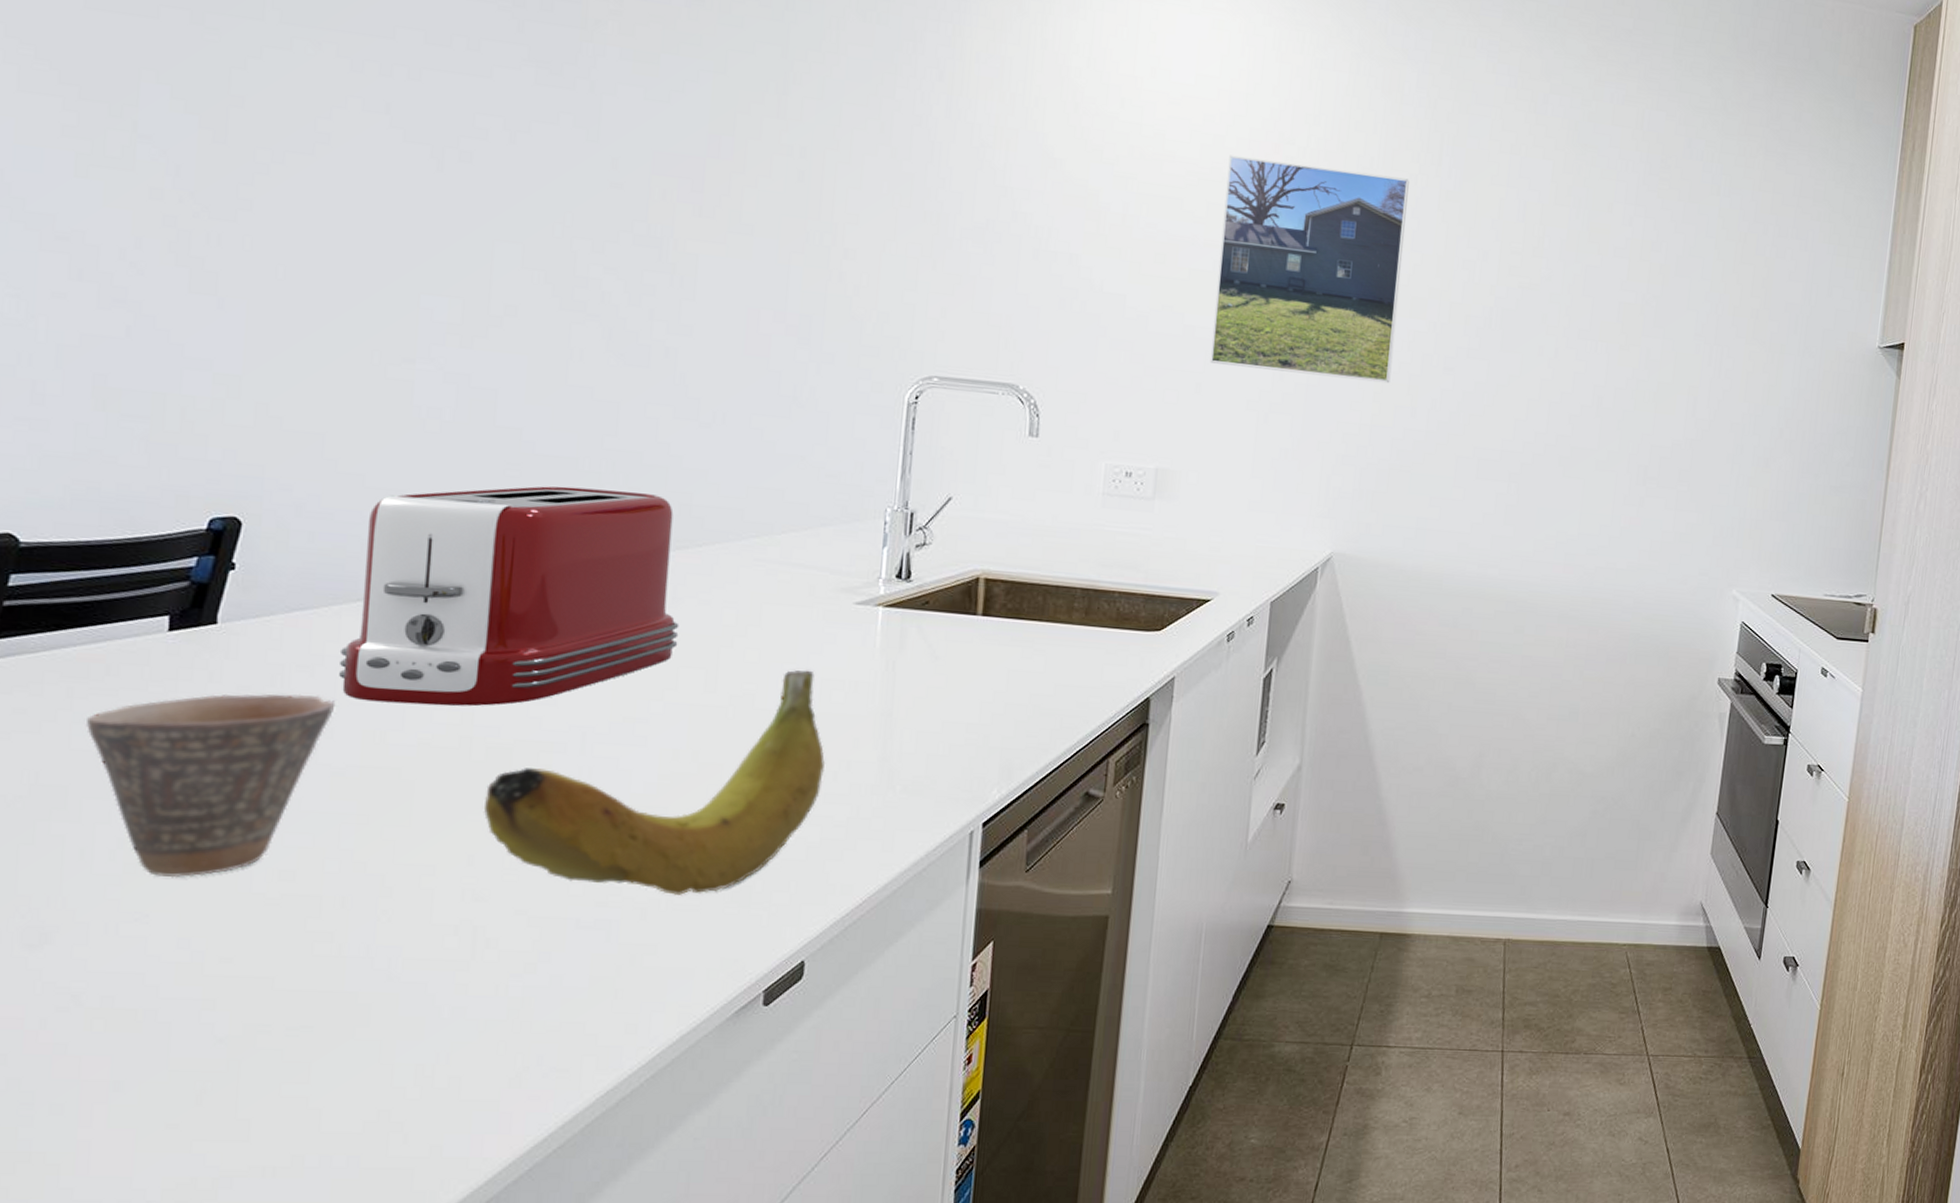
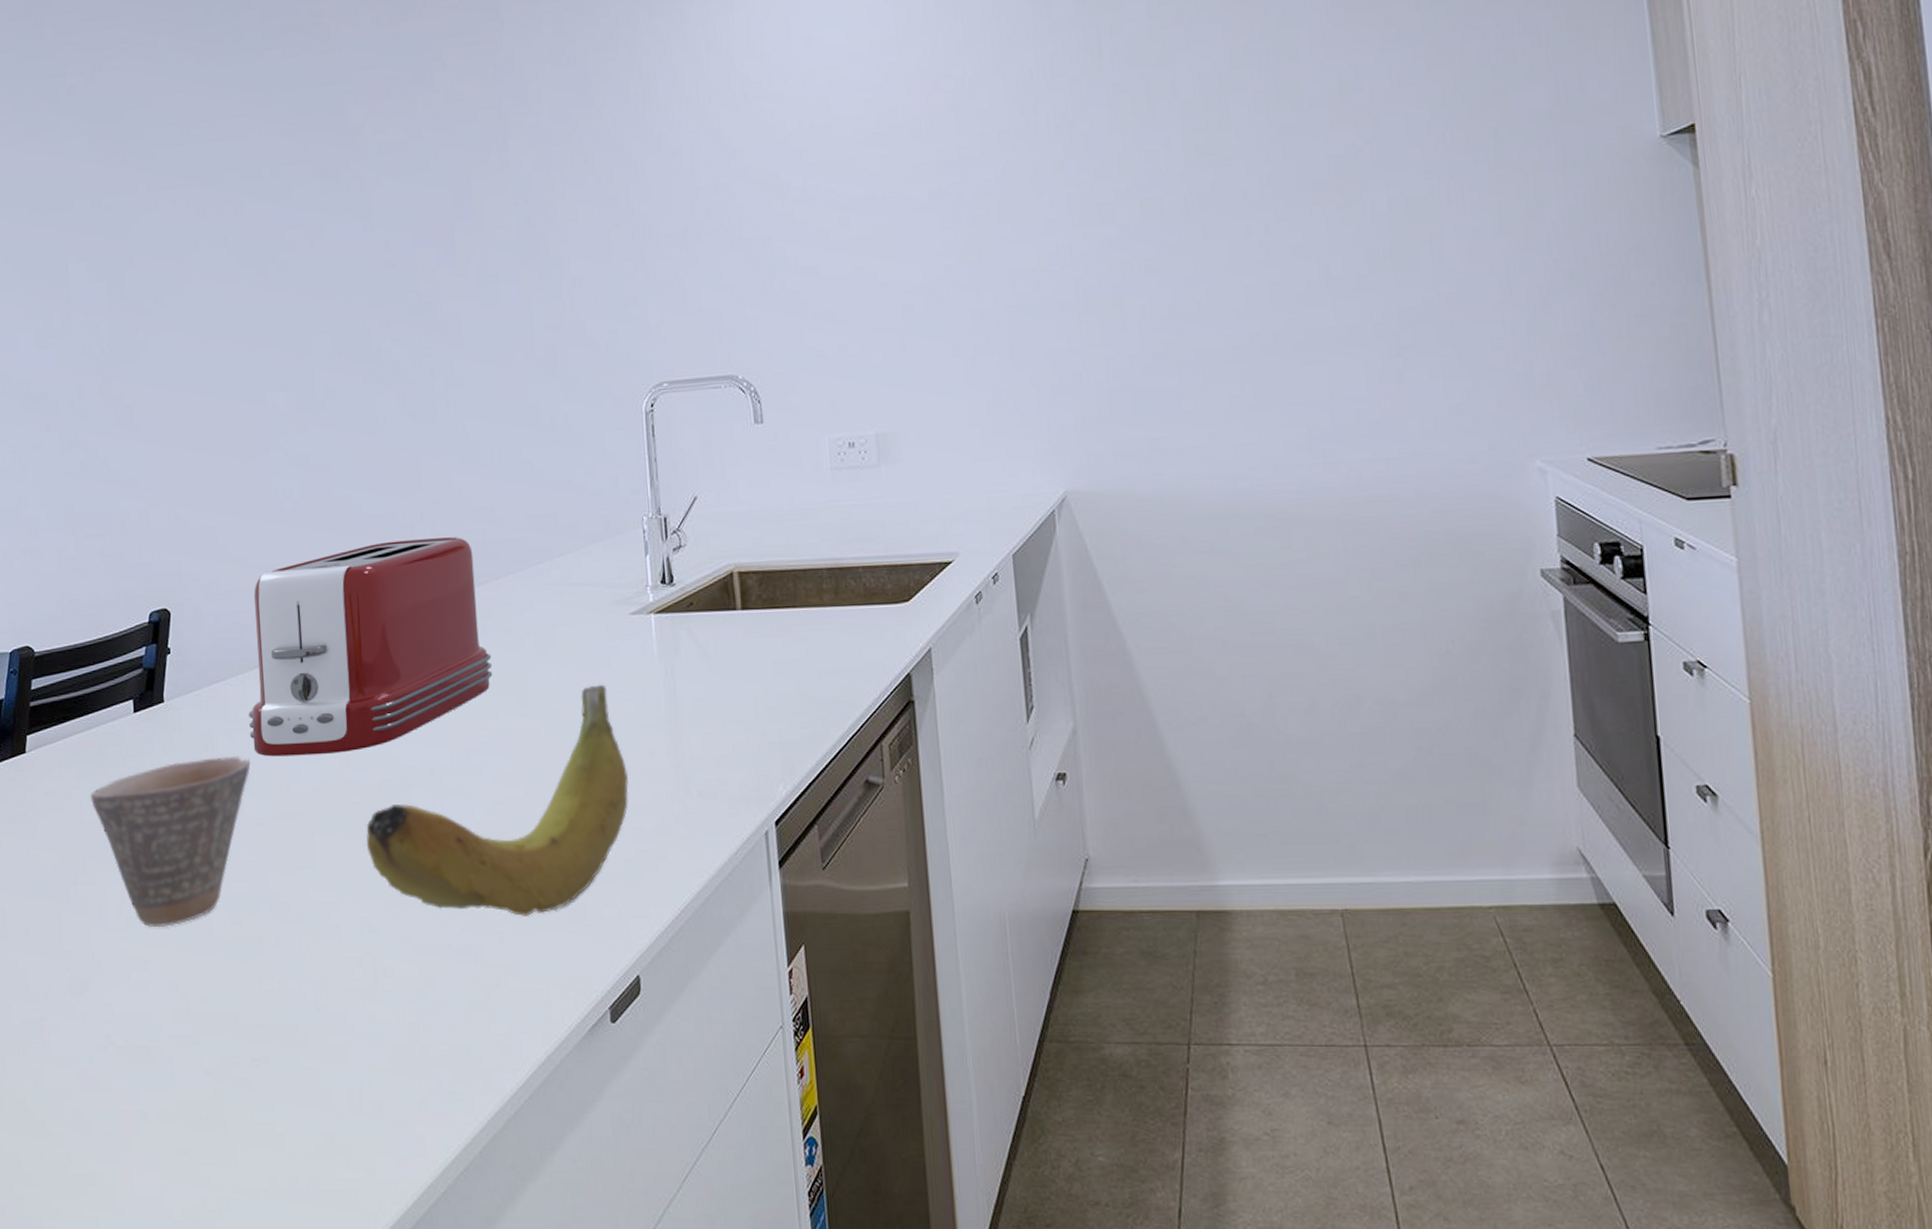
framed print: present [1209,155,1409,384] -> none [891,82,1092,316]

